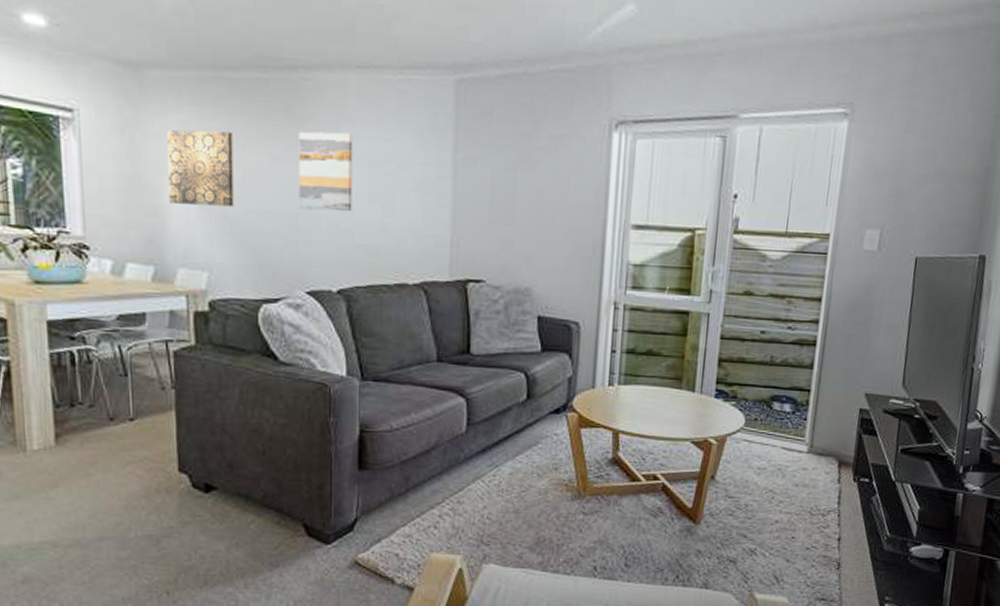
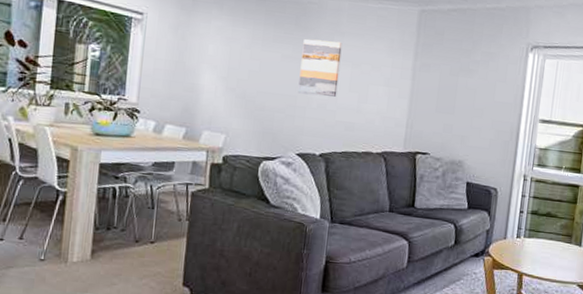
wall art: present [167,130,234,207] -> none [204,32,256,89]

